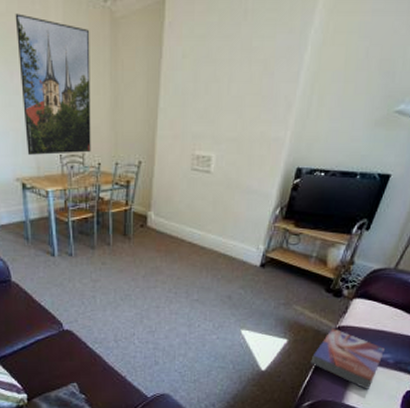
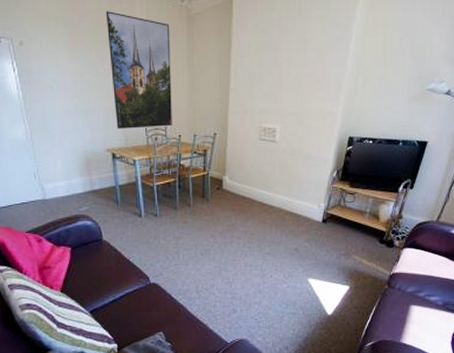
textbook: present [310,328,386,389] -> none [370,275,434,329]

